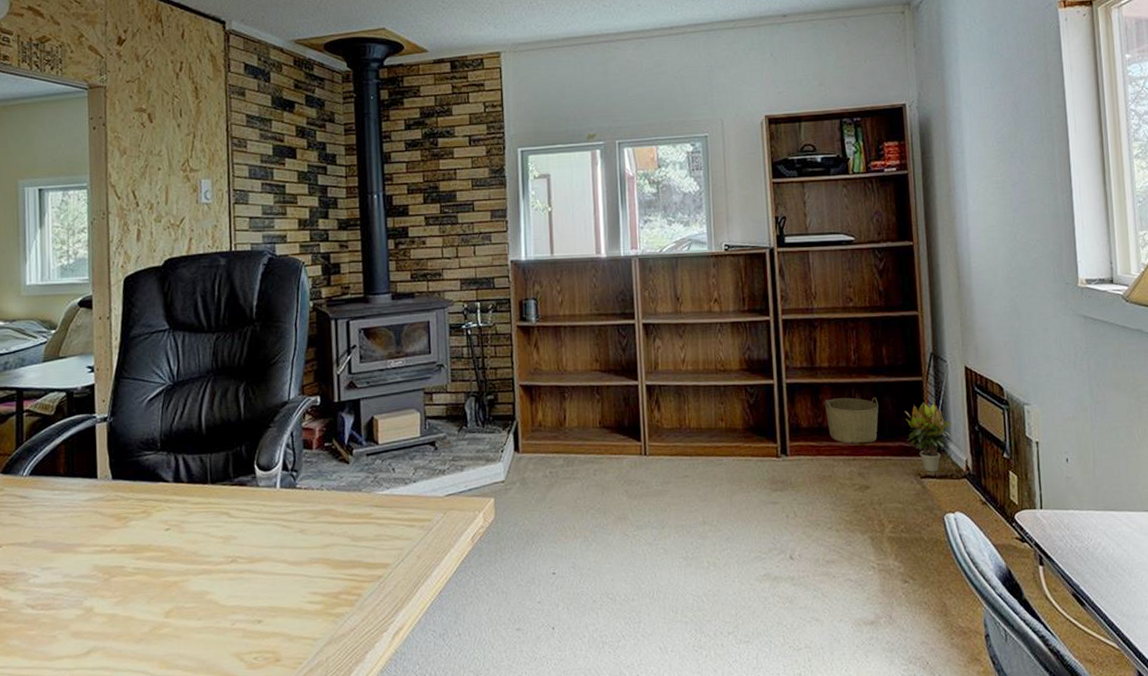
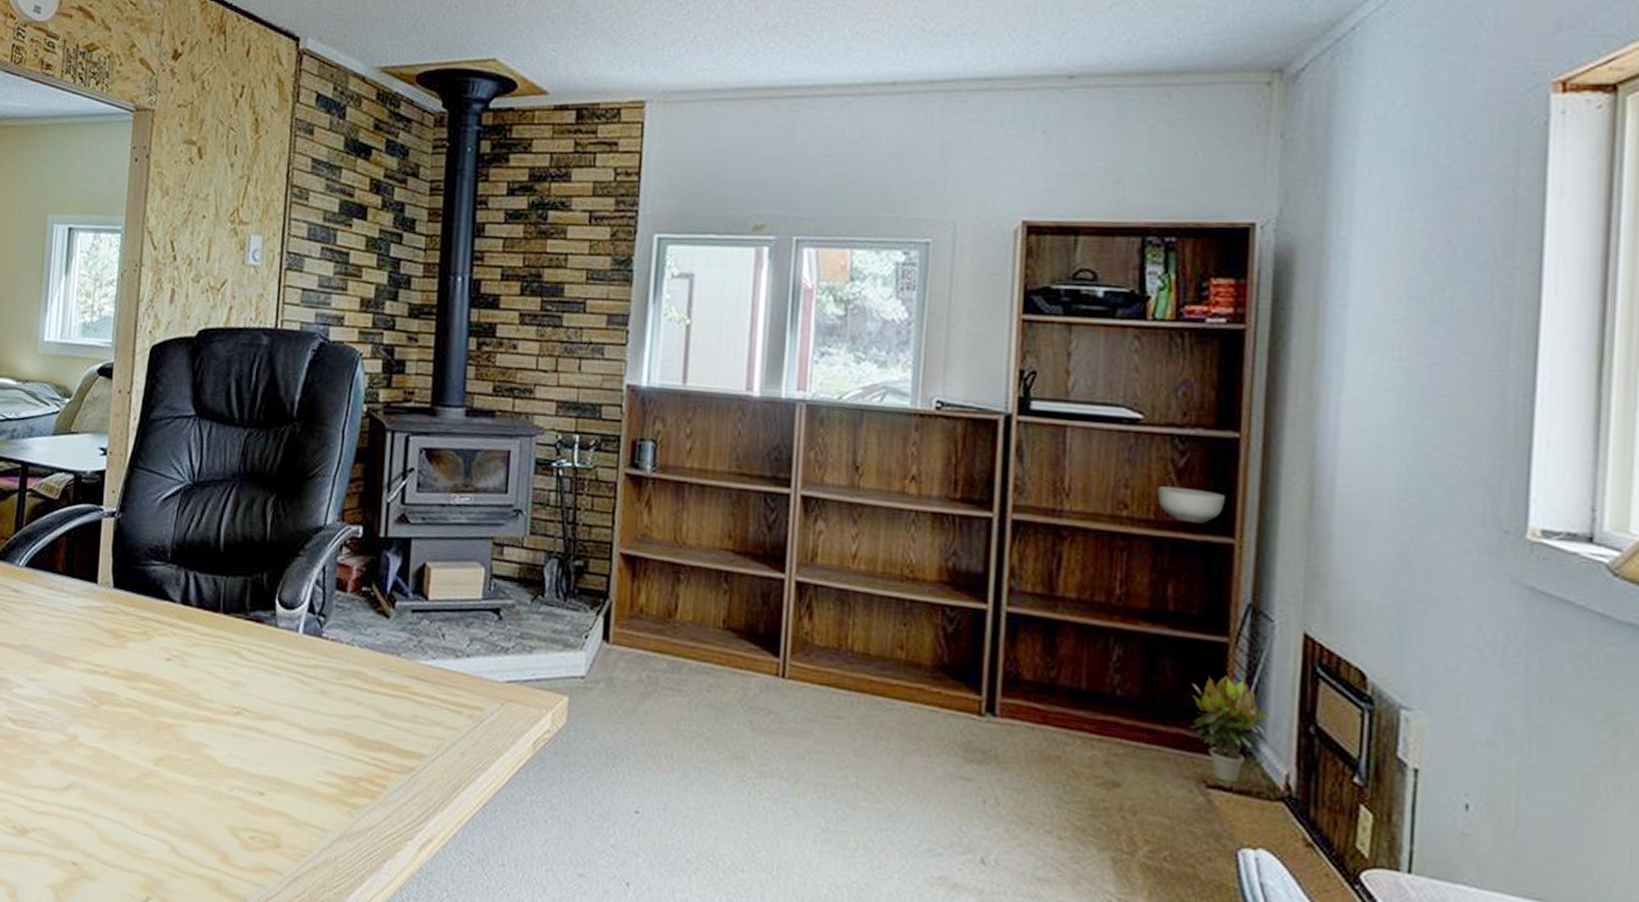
basket: present [824,397,879,444] -> none [1062,645,1150,722]
bowl: none [868,282,909,305] -> present [1157,486,1225,523]

